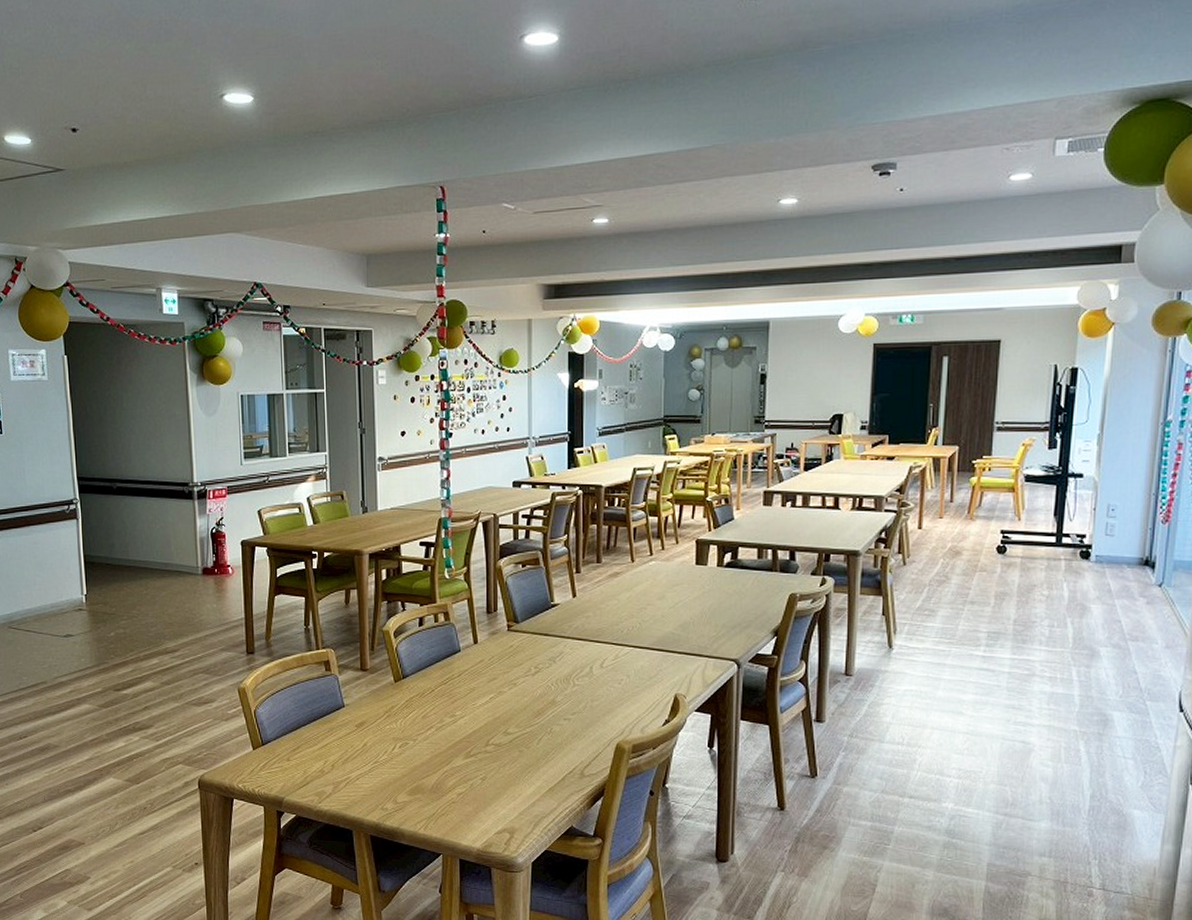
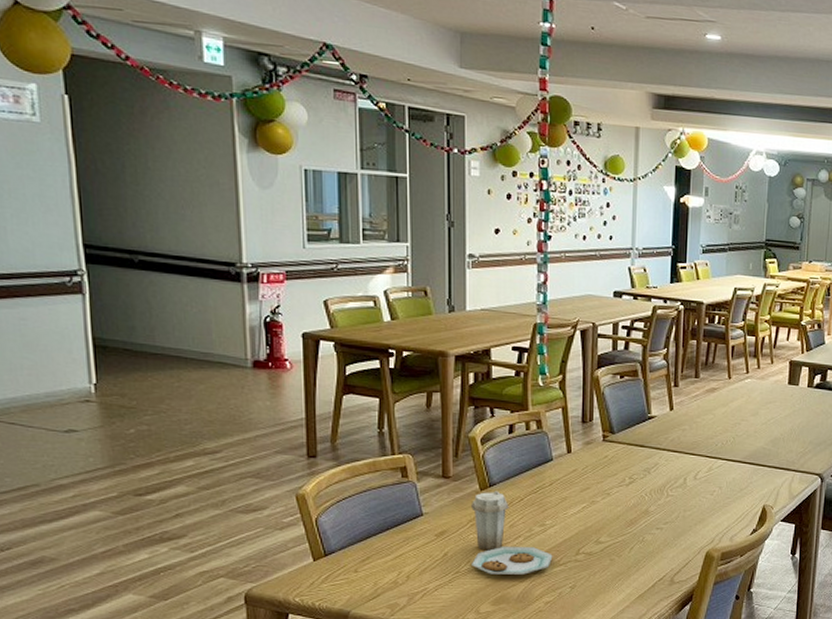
plate: none [387,682,464,765] -> present [472,491,553,575]

